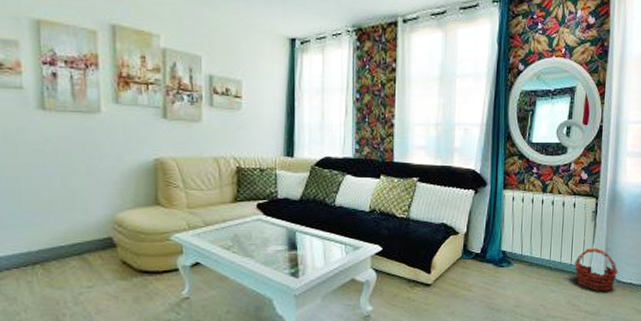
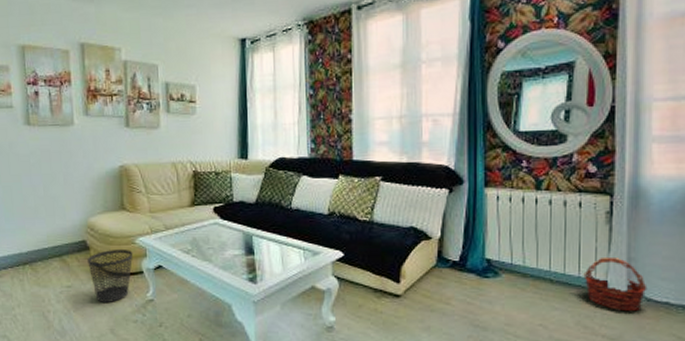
wastebasket: none [113,245,168,302] -> present [87,248,133,302]

